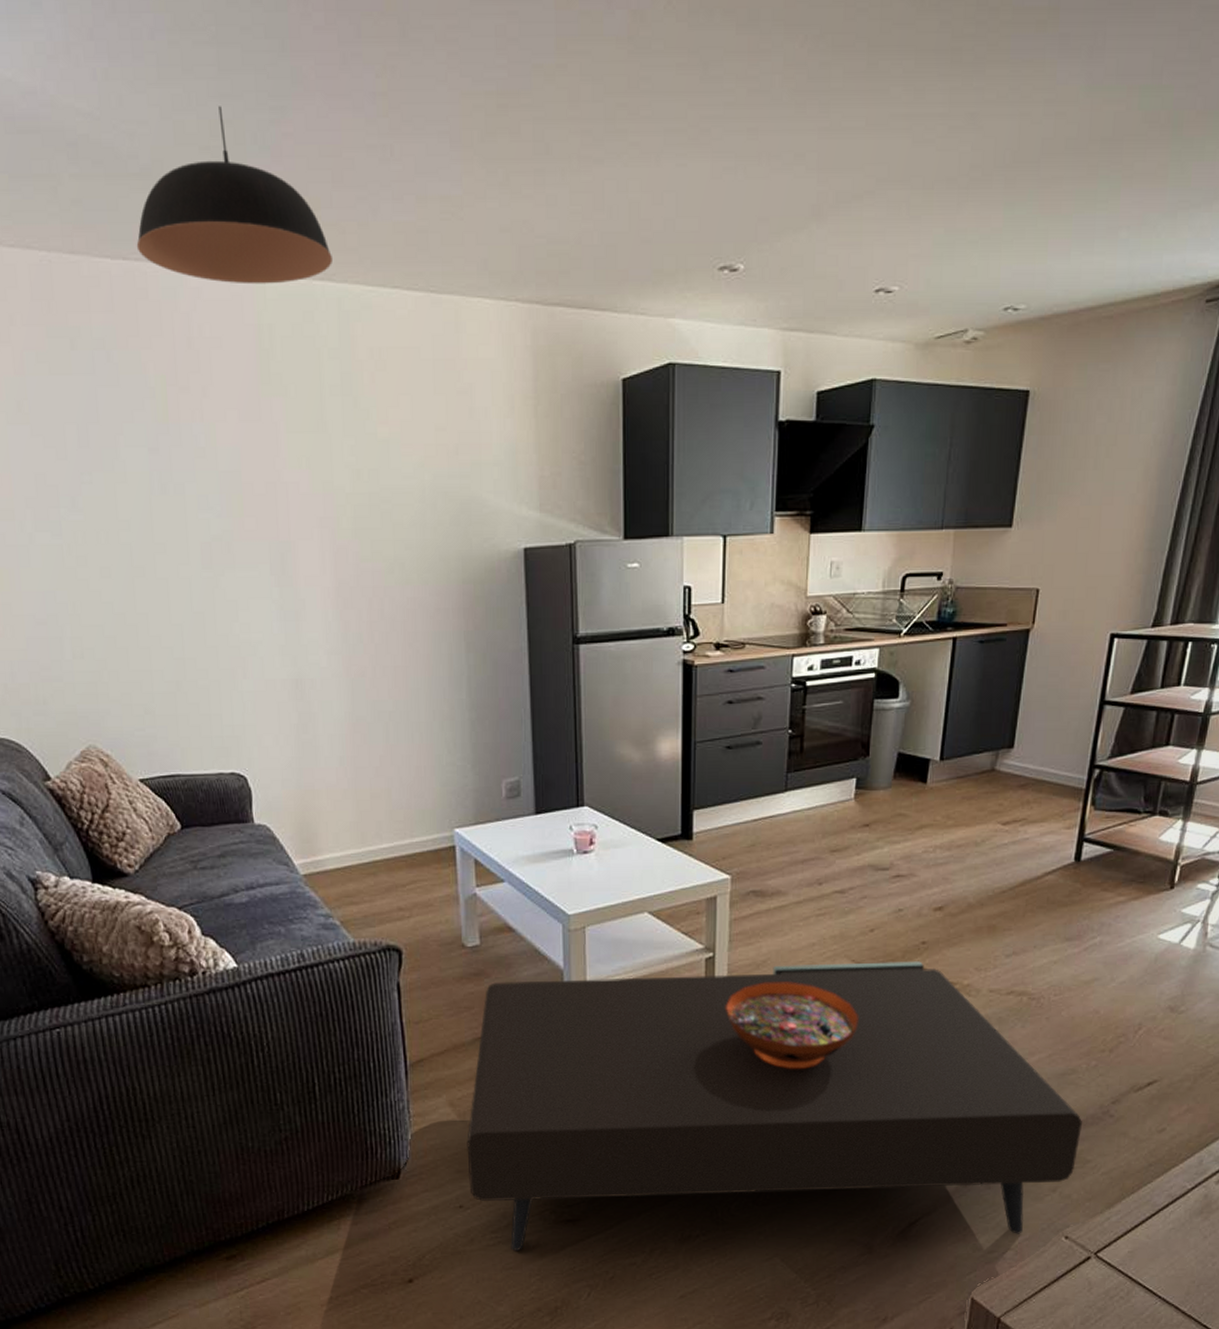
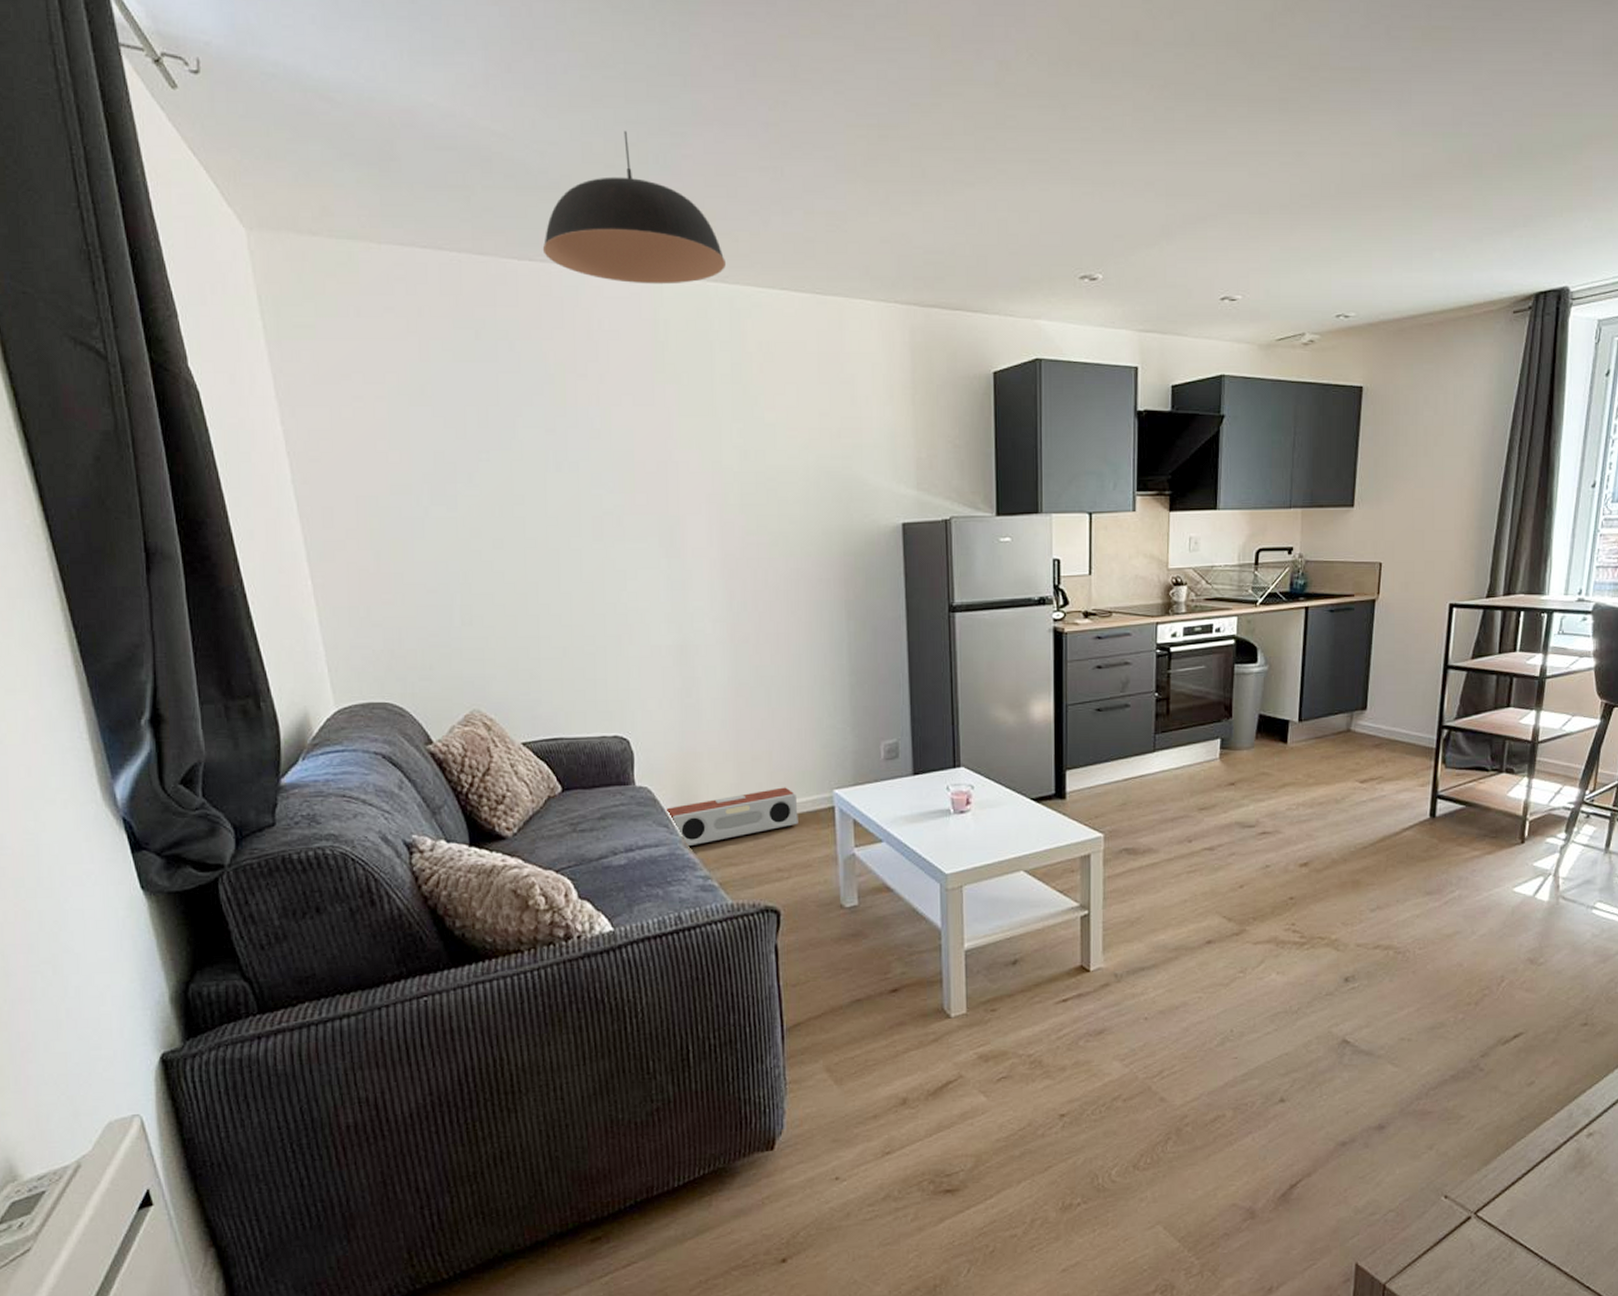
speaker: none [285,826,419,885] -> present [666,787,798,847]
coffee table: present [467,961,1082,1252] -> none [843,916,1454,1226]
decorative bowl: present [726,982,858,1069] -> none [1102,939,1231,1027]

